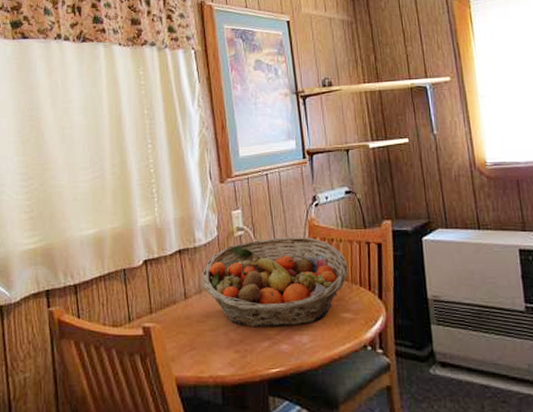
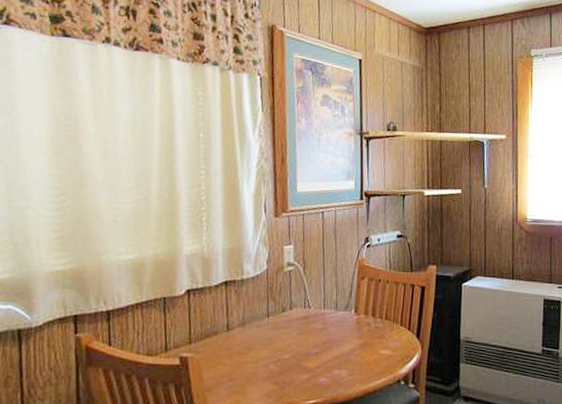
fruit basket: present [201,237,348,327] -> none [246,275,392,361]

